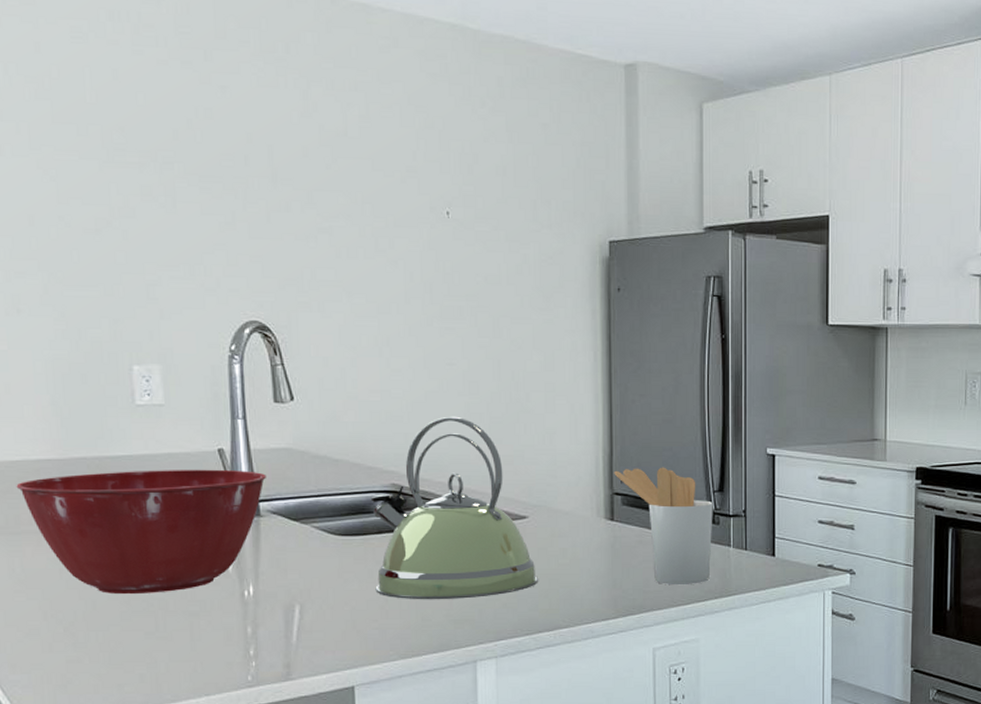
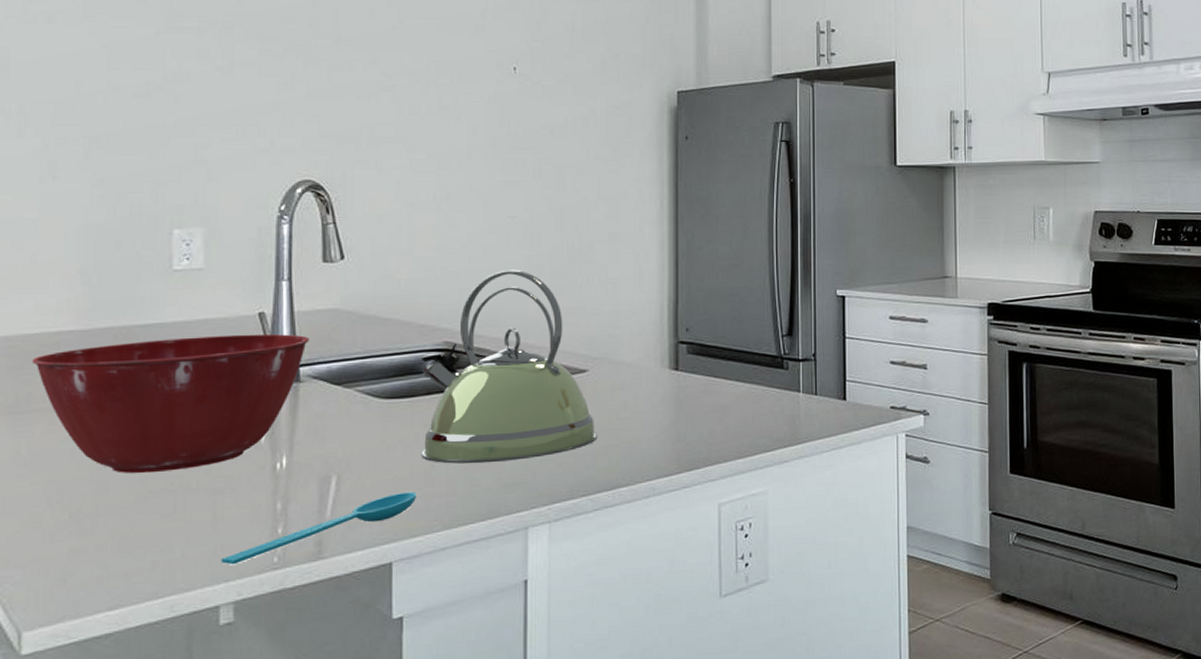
spoon: none [200,623,374,681] -> present [220,492,417,565]
utensil holder: present [614,467,713,586] -> none [679,313,782,436]

